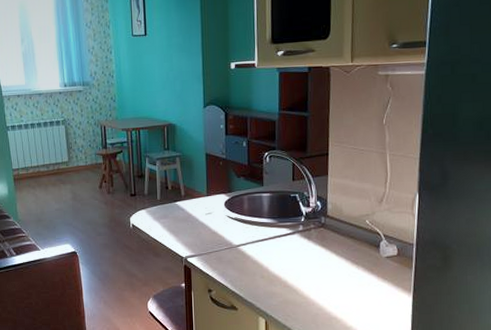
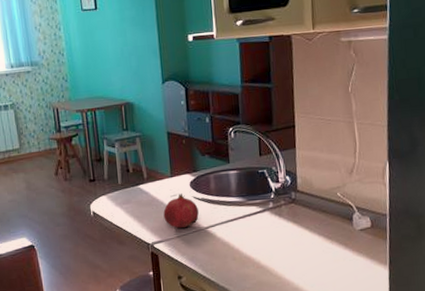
fruit: none [198,212,231,245] -> present [163,193,199,229]

